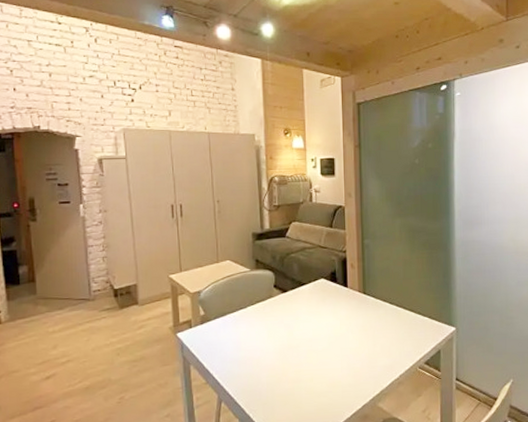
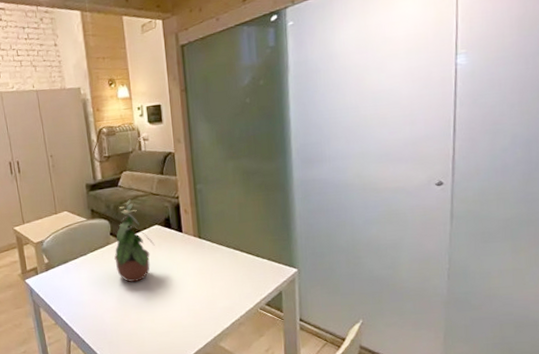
potted plant: none [276,251,319,339] -> present [114,199,155,283]

